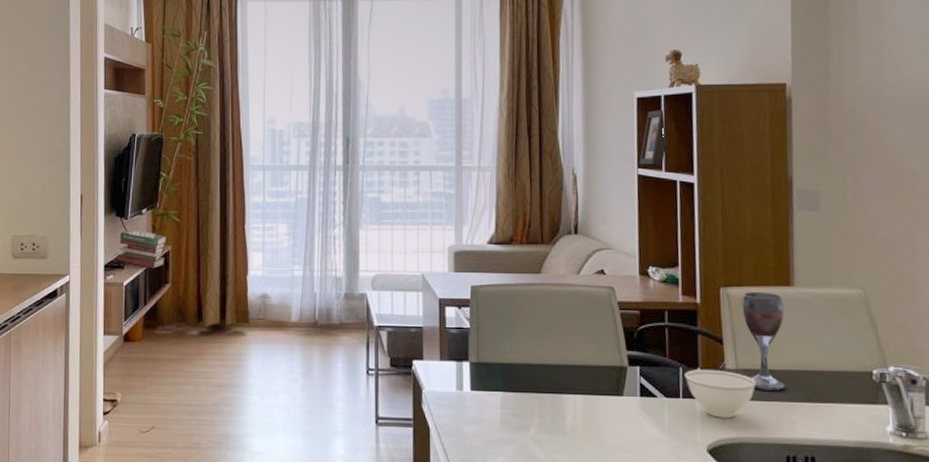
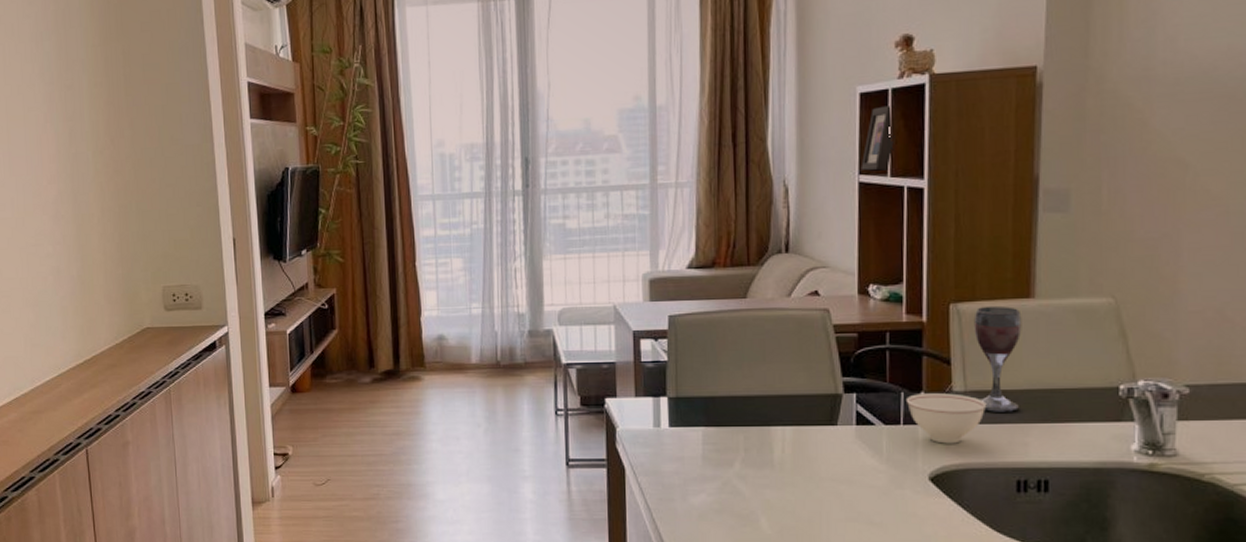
books: present [115,229,166,269] -> none [275,272,330,314]

